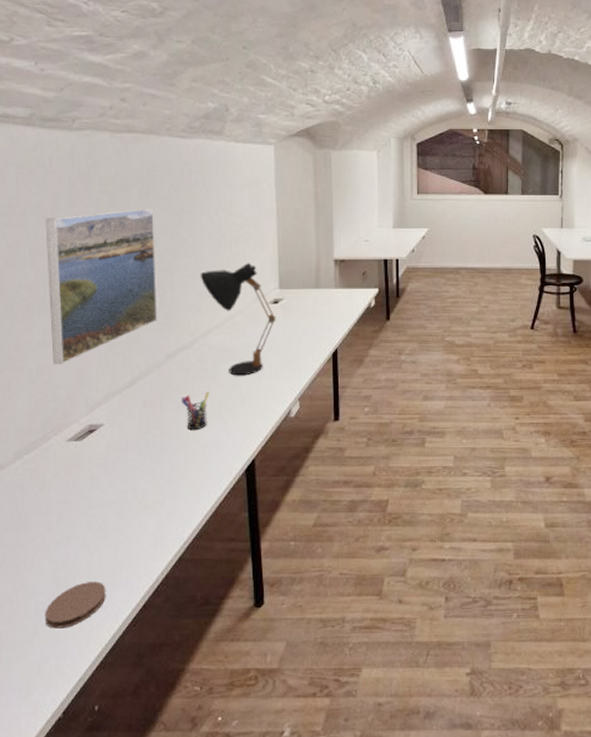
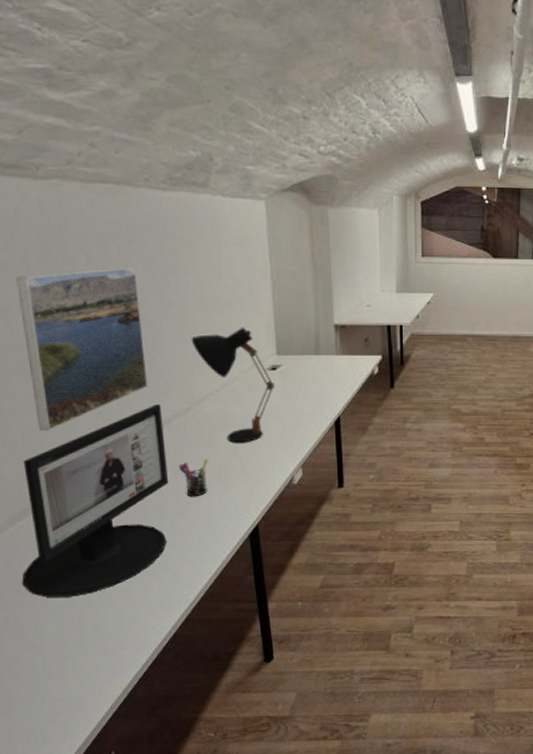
computer monitor: none [23,338,171,535] -> present [22,404,169,598]
coaster: present [45,582,106,629] -> none [53,641,115,684]

